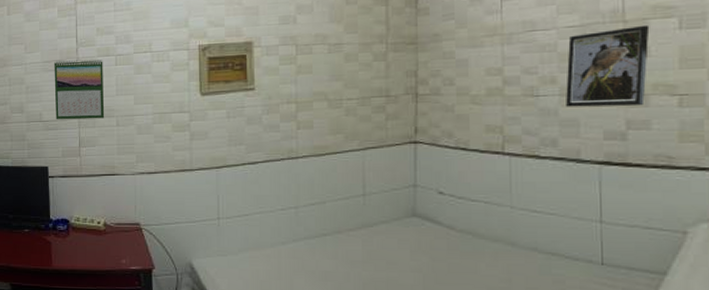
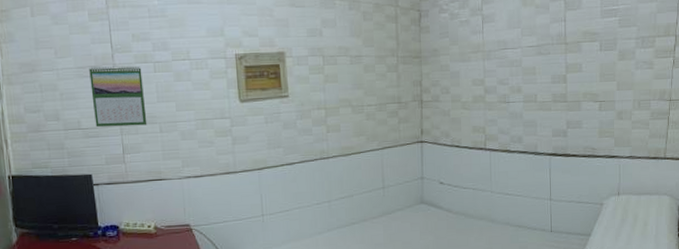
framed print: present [566,24,650,107] -> none [527,46,582,111]

